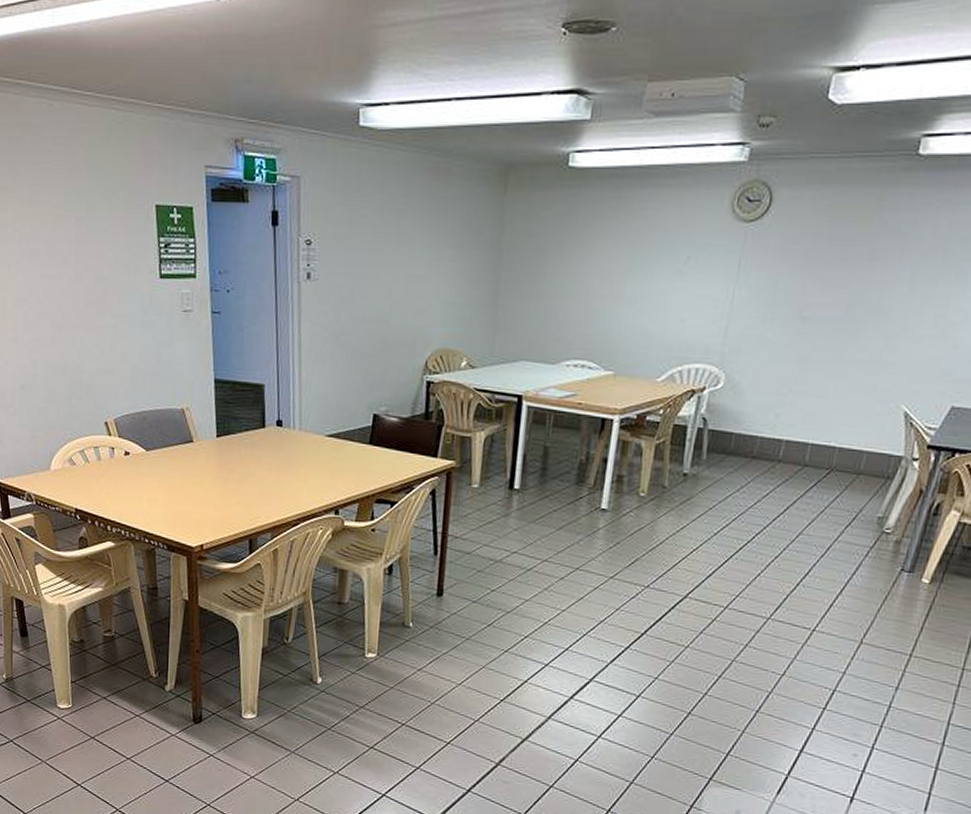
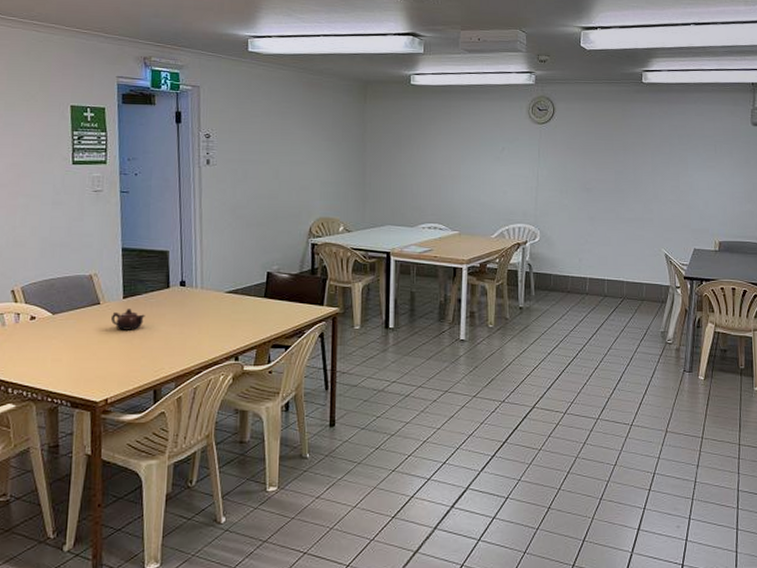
teapot: none [205,449,240,473] -> present [111,309,145,330]

